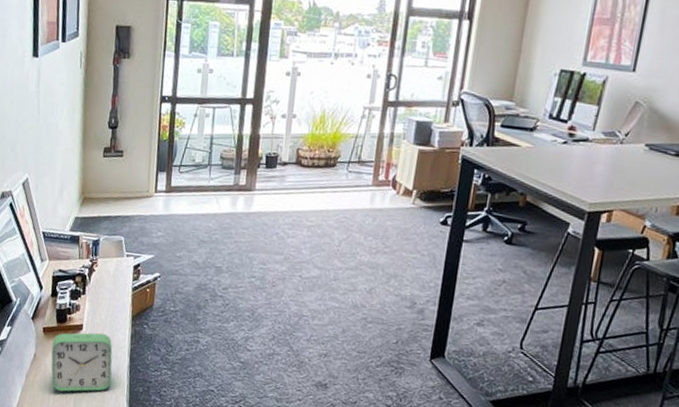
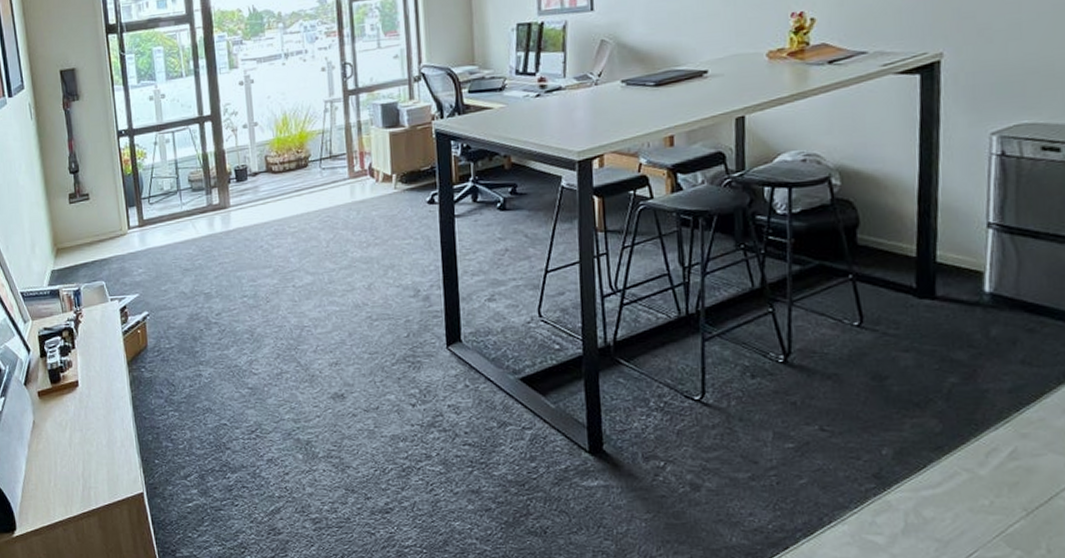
alarm clock: present [51,332,113,392] -> none [49,385,118,456]

